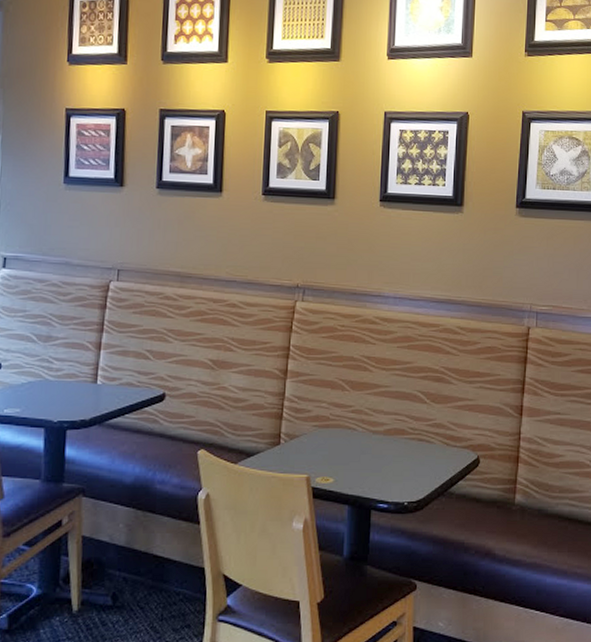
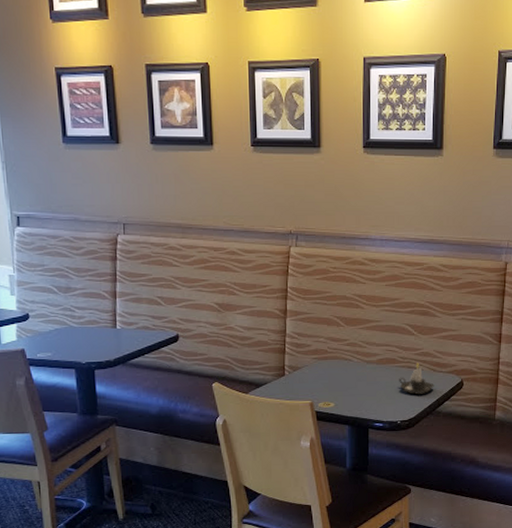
candle: none [408,435,447,471] -> present [399,362,434,394]

